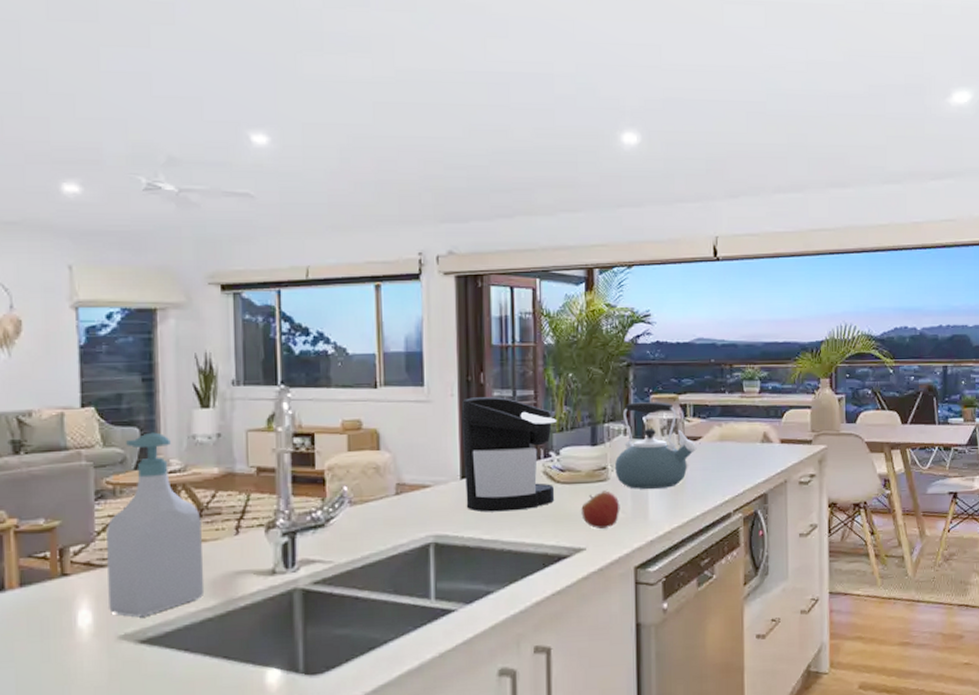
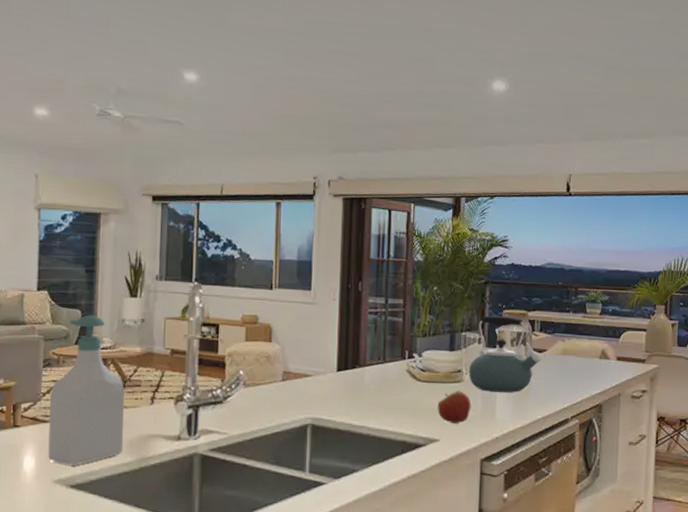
coffee maker: present [461,397,557,512] -> none [340,302,422,402]

